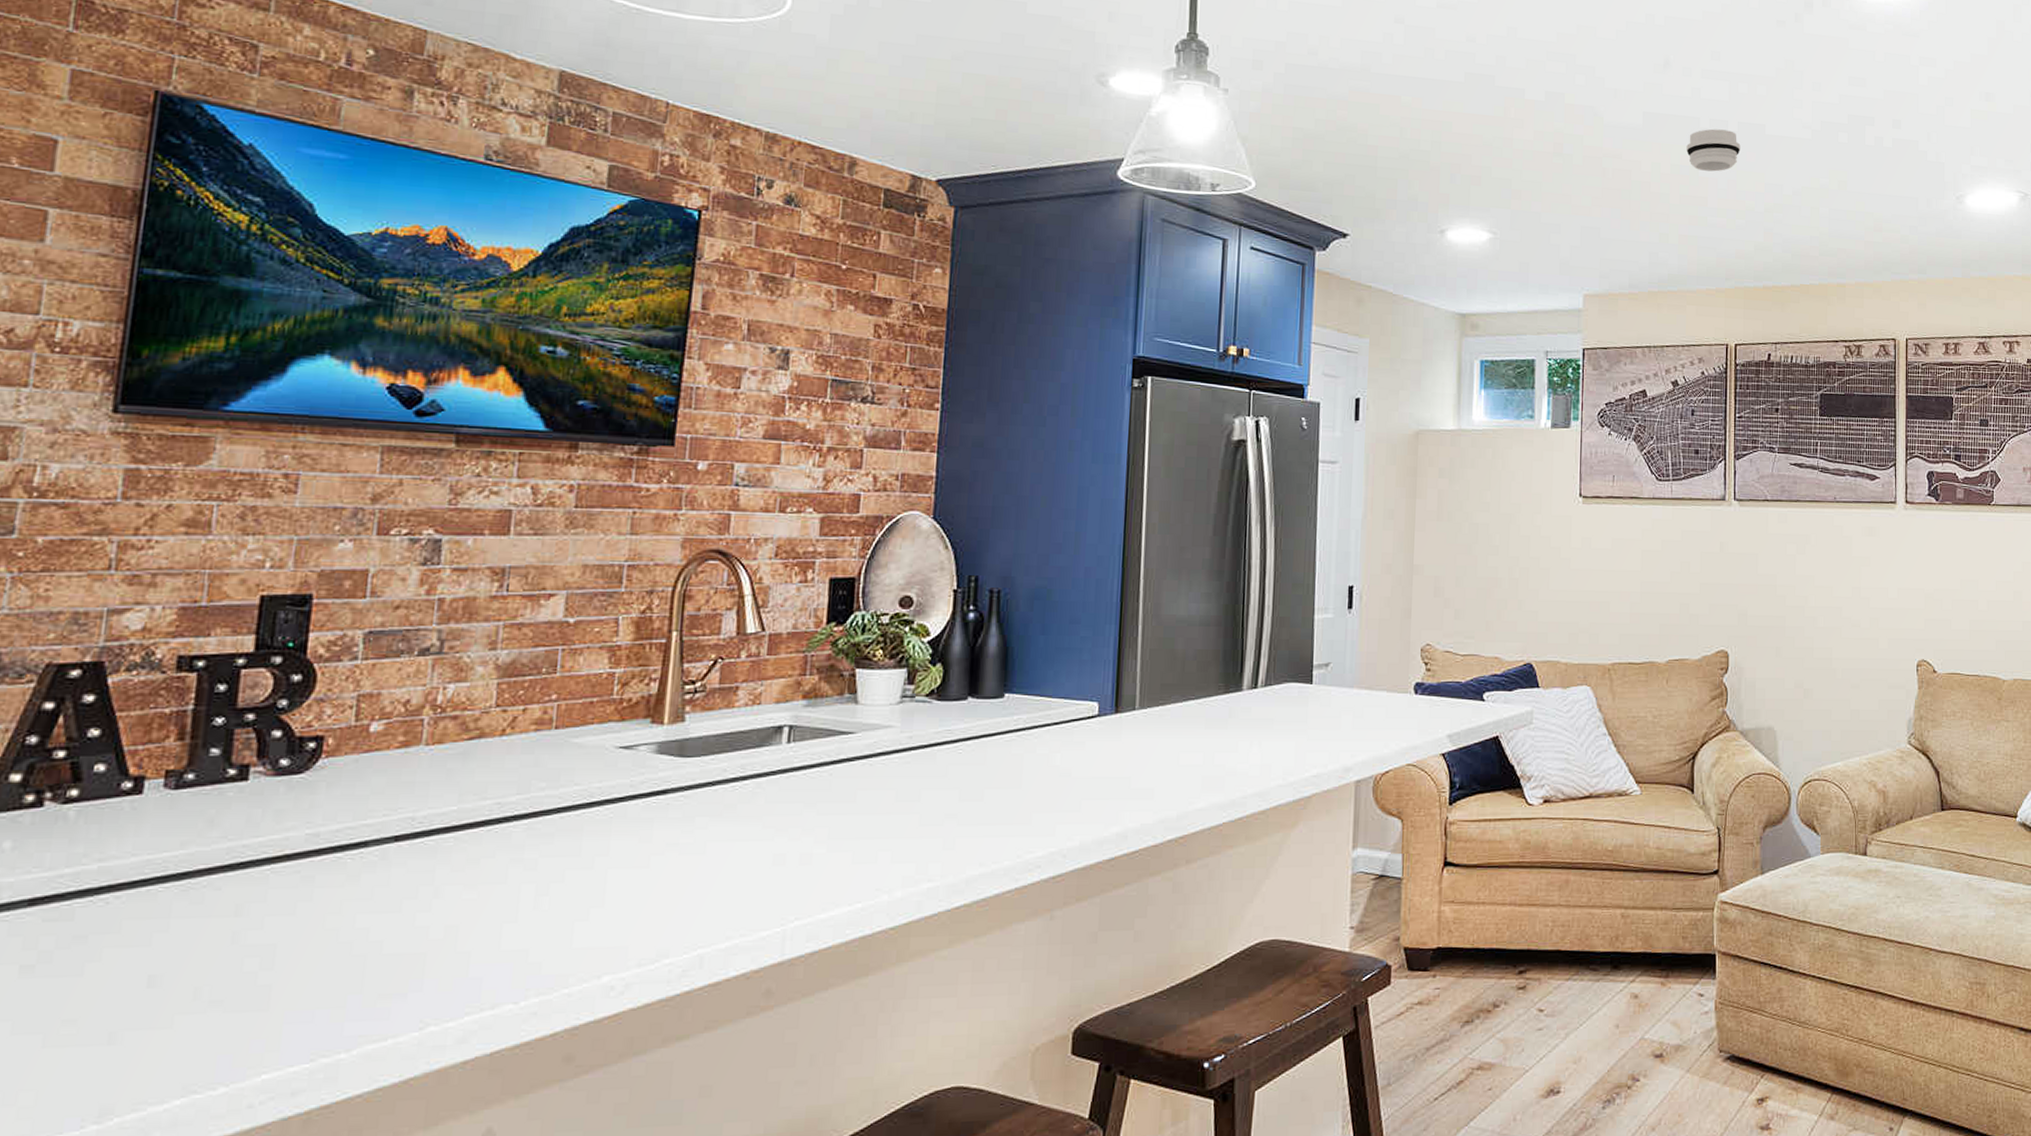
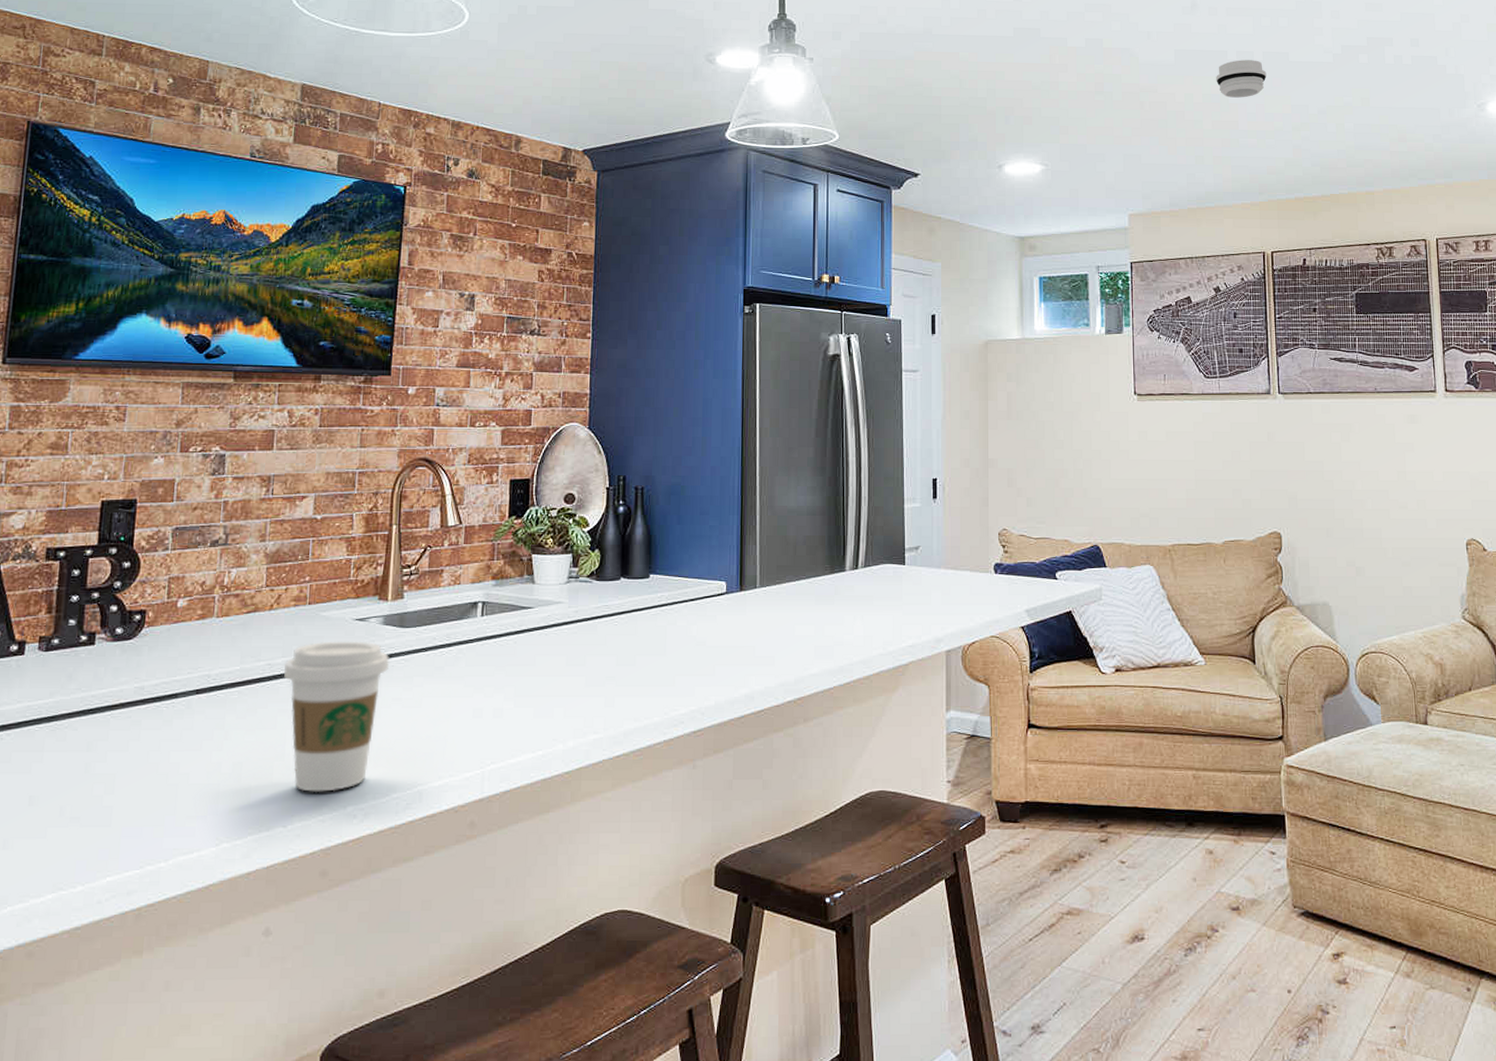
coffee cup: none [519,774,665,960] -> present [284,641,390,792]

